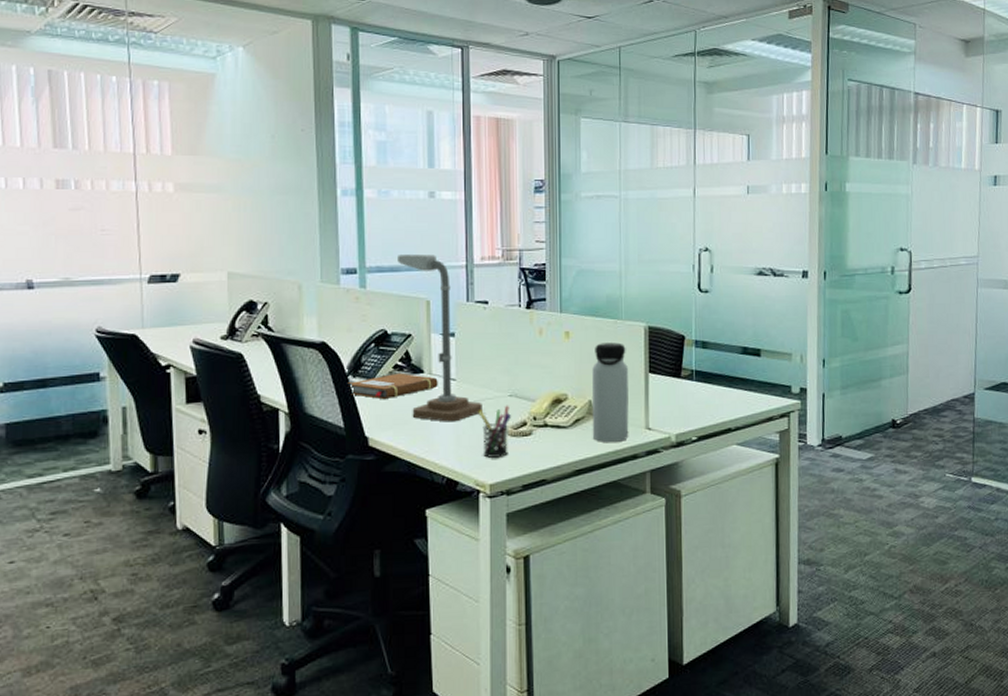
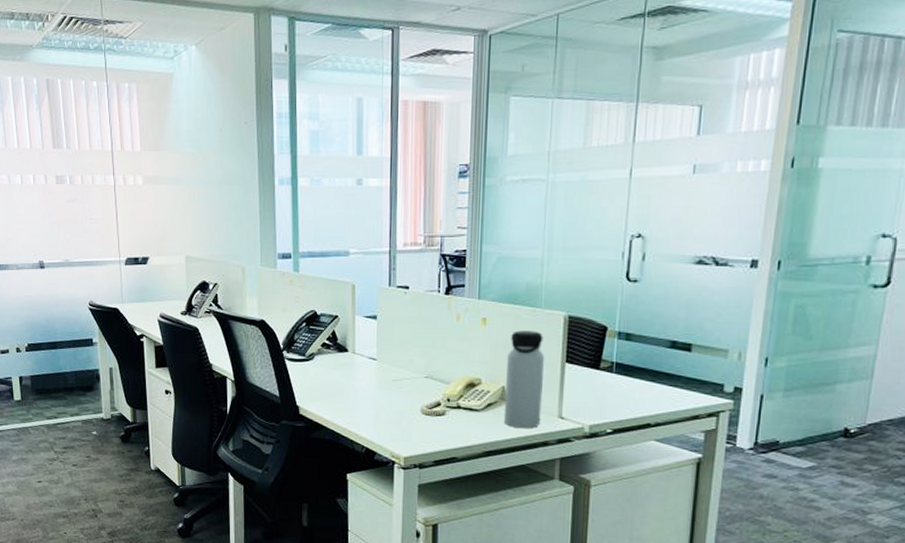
notebook: present [347,372,438,400] -> none [282,350,360,374]
desk lamp: present [398,253,482,422] -> none [327,239,400,398]
pen holder: present [478,405,512,458] -> none [396,385,427,434]

